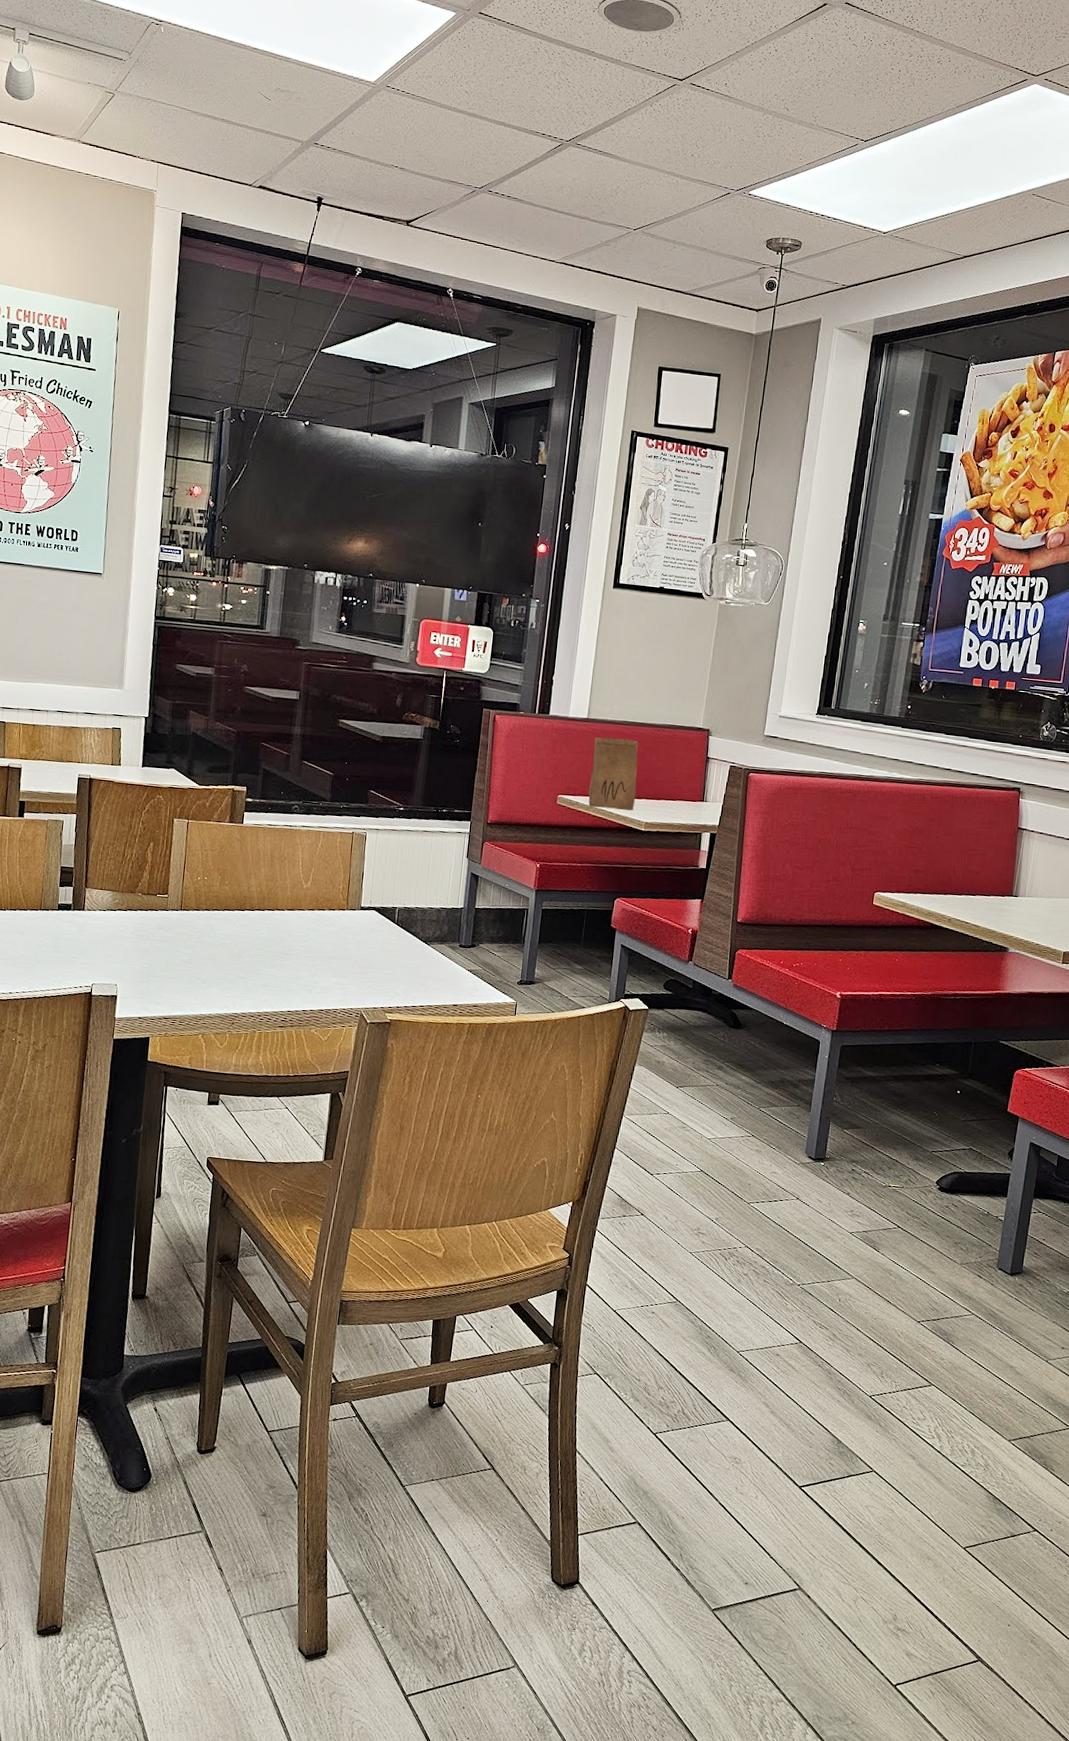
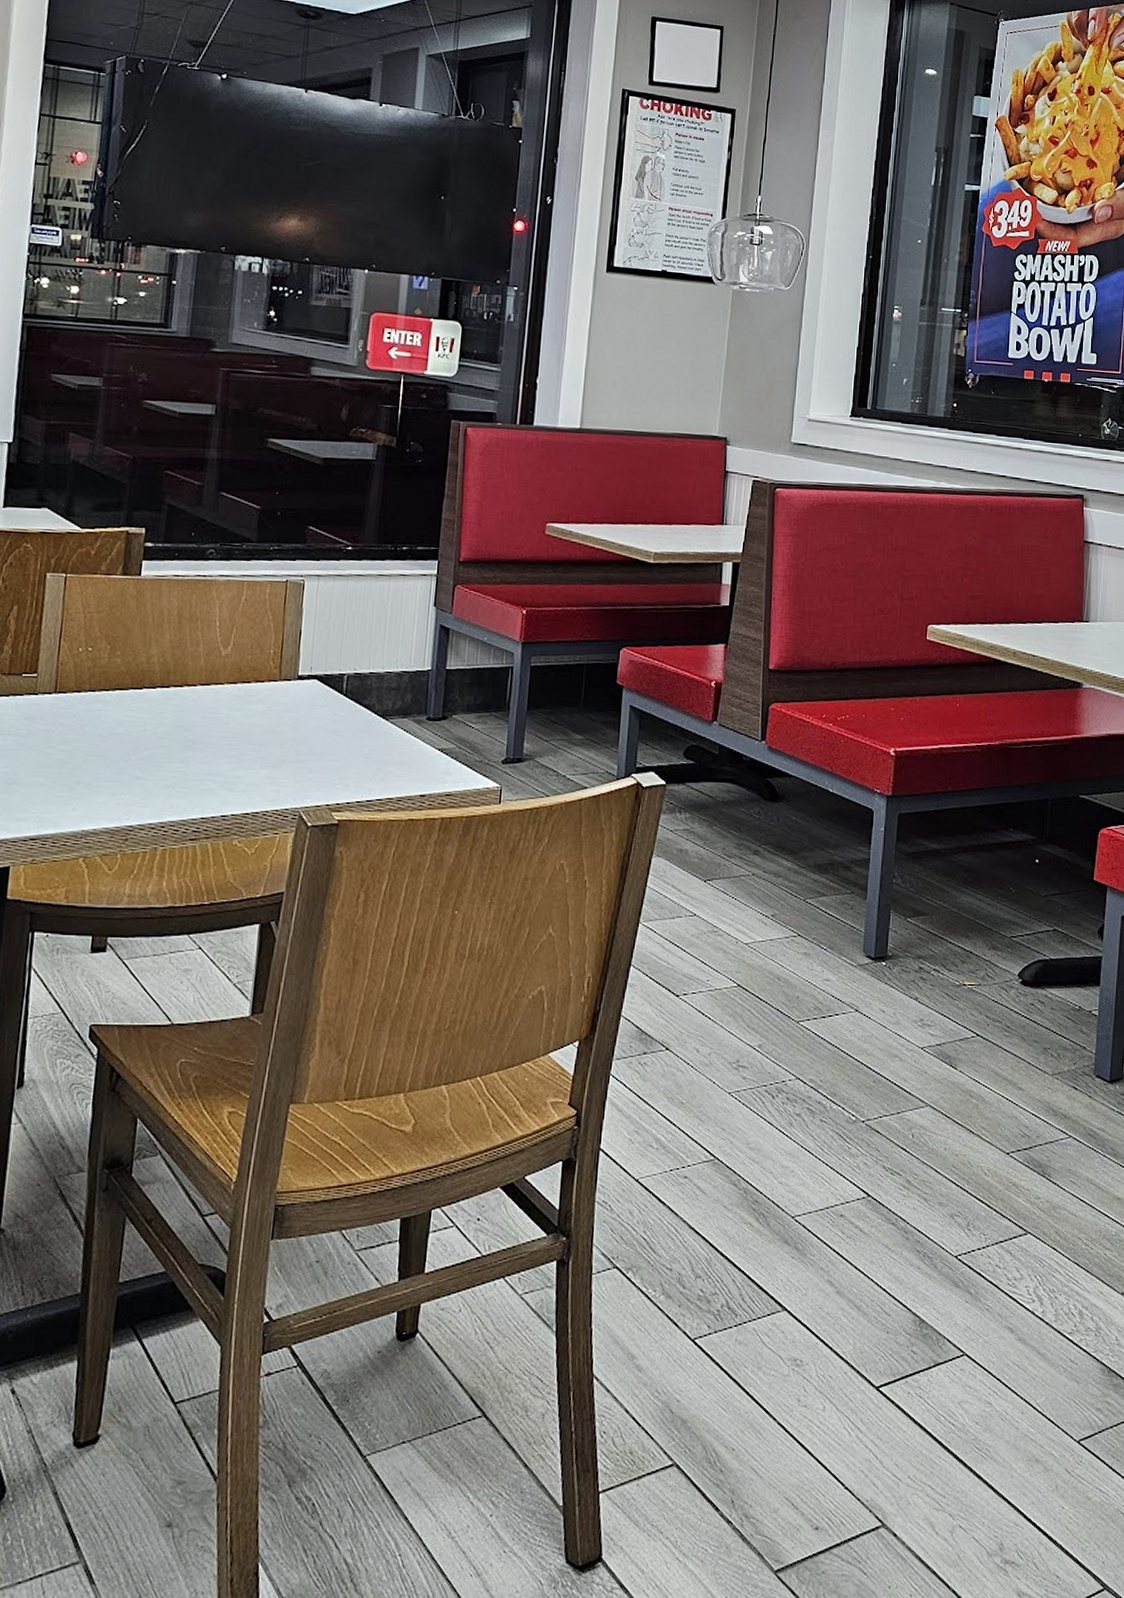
paper bag: present [588,737,638,810] -> none [584,451,643,539]

